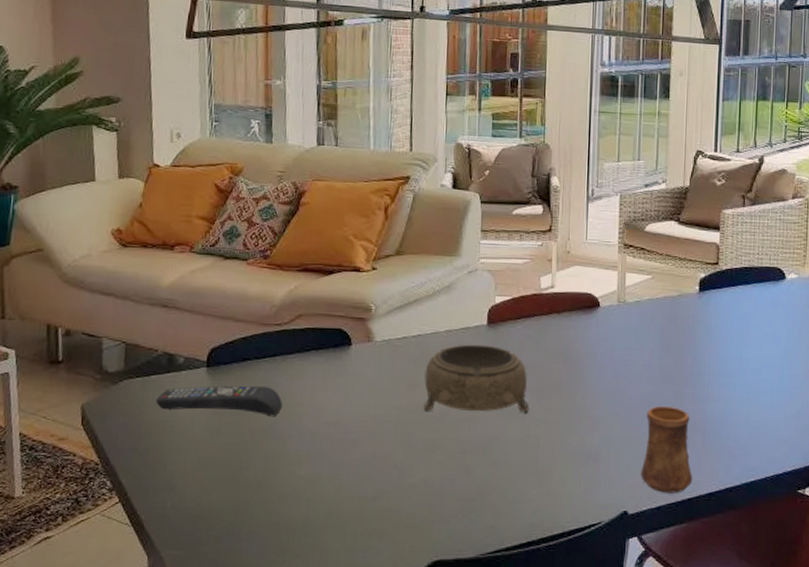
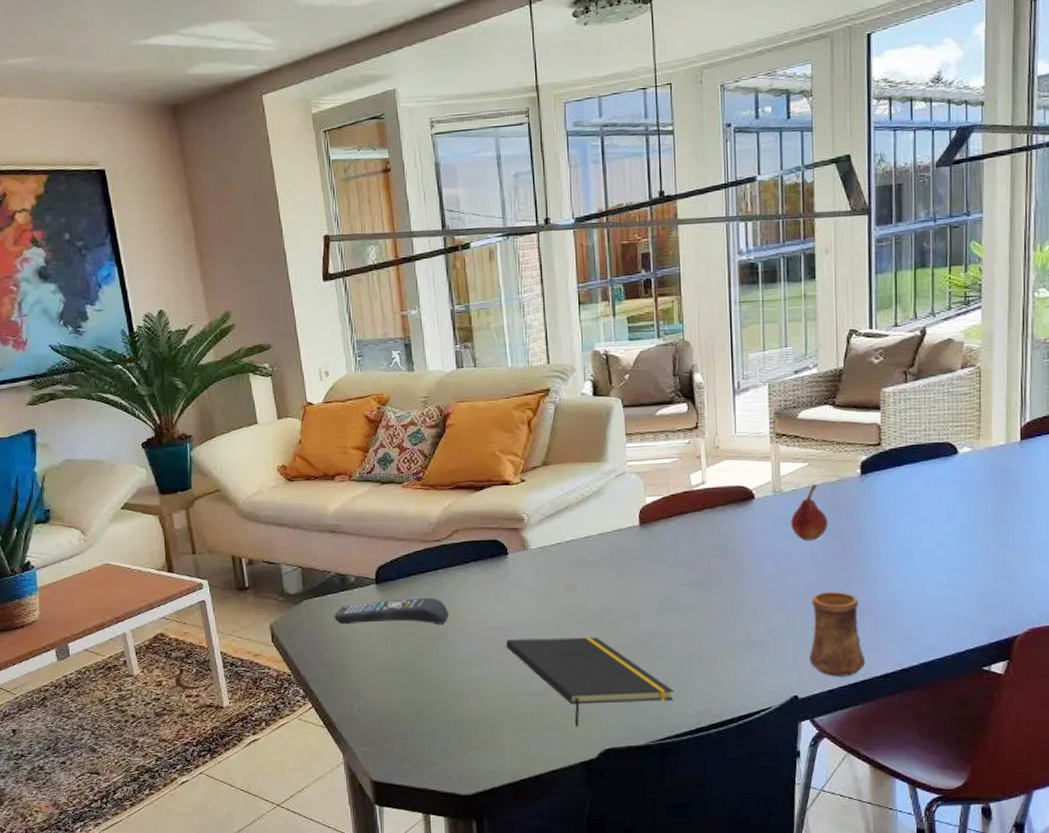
notepad: none [340,437,507,536] -> present [506,637,674,727]
decorative bowl: present [423,344,529,412] -> none [581,544,689,611]
fruit: none [632,298,667,353] -> present [791,484,829,541]

